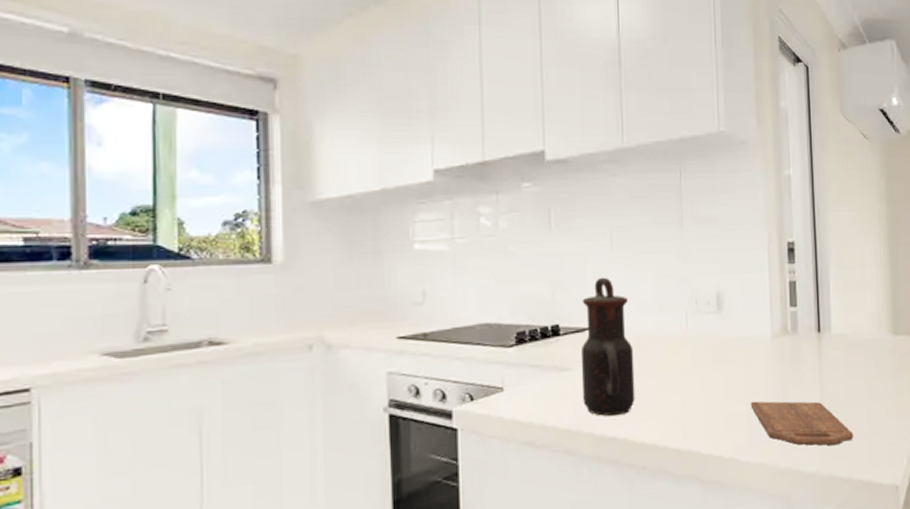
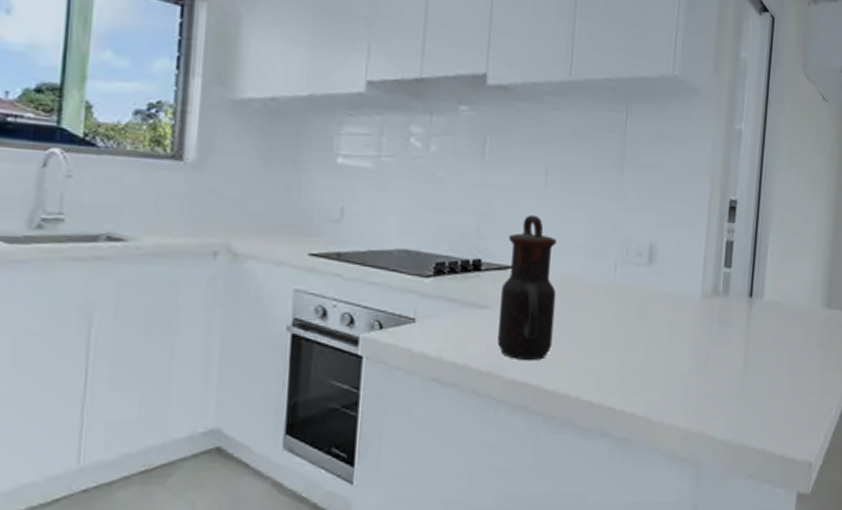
cutting board: present [750,401,854,446] -> none [670,360,773,415]

